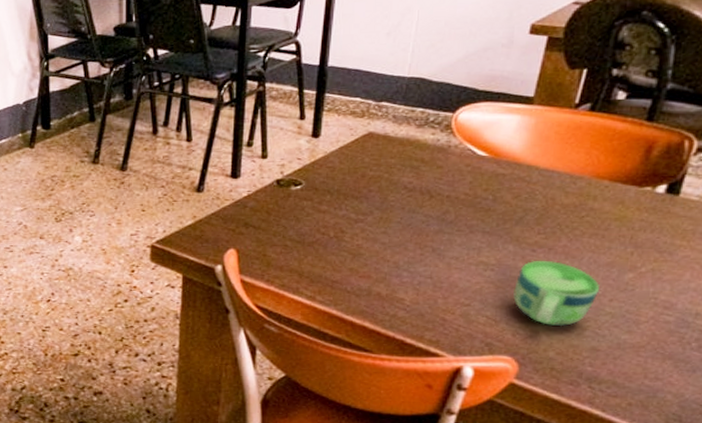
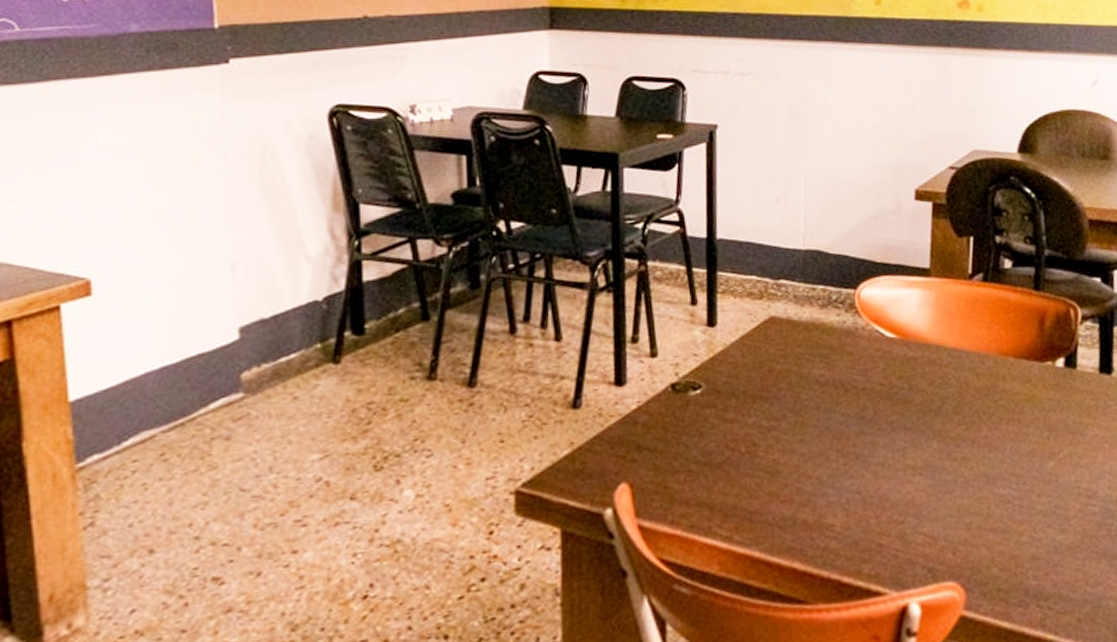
cup: present [513,260,599,327] -> none [945,455,1027,535]

